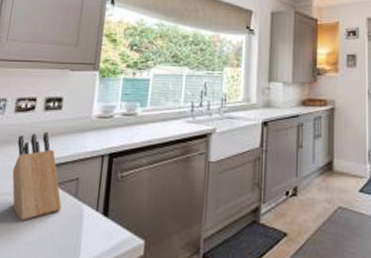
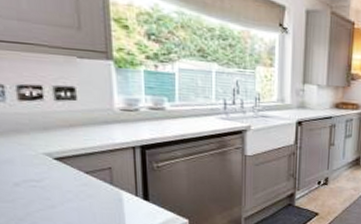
knife block: present [12,131,62,221] -> none [31,122,98,205]

